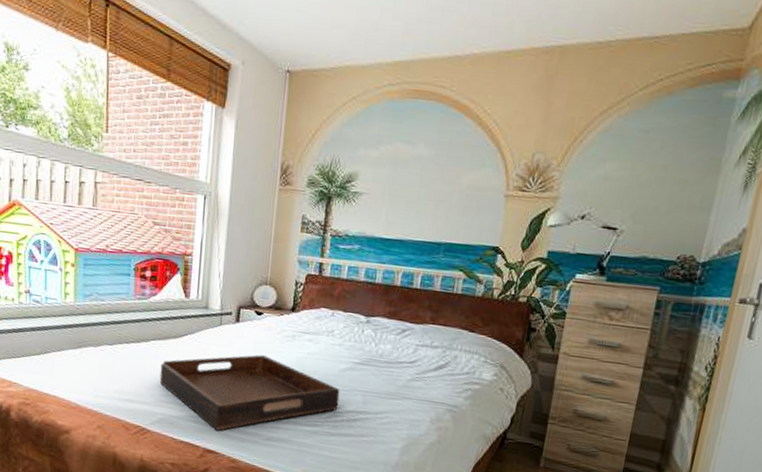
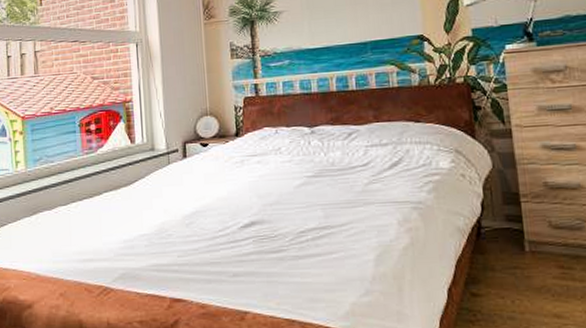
serving tray: present [159,354,340,431] -> none [115,186,301,276]

